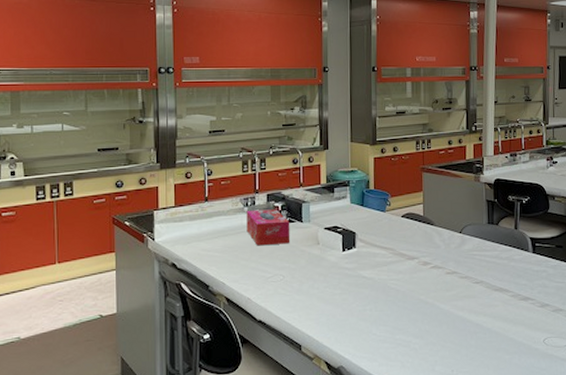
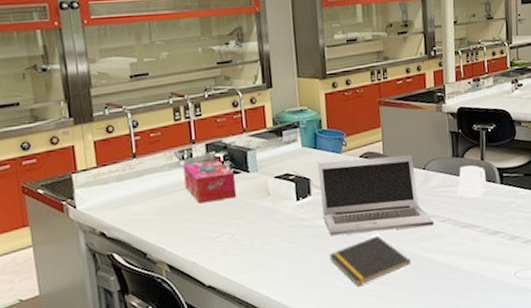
laptop: none [364,218,468,287] -> present [318,155,434,236]
notepad: none [368,290,444,335] -> present [329,236,411,286]
mug: none [491,233,519,263] -> present [457,165,486,197]

